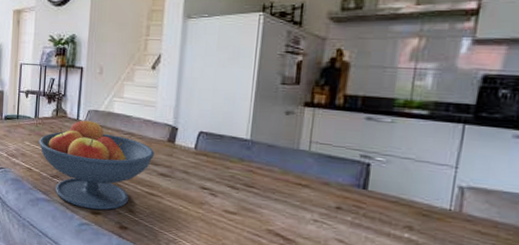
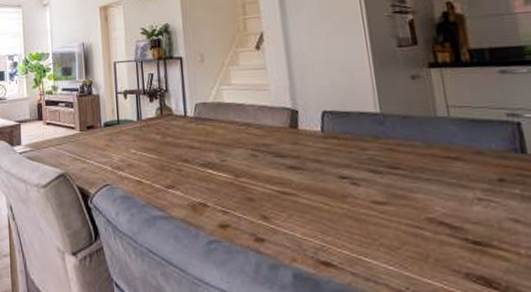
fruit bowl: present [39,119,155,211] -> none [145,114,279,222]

